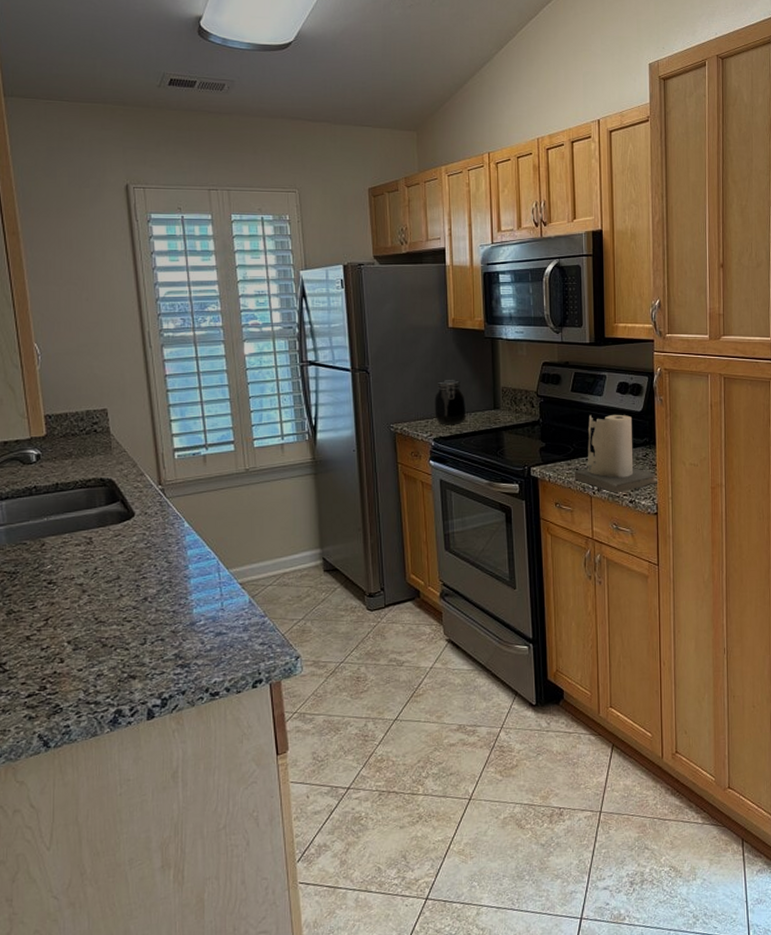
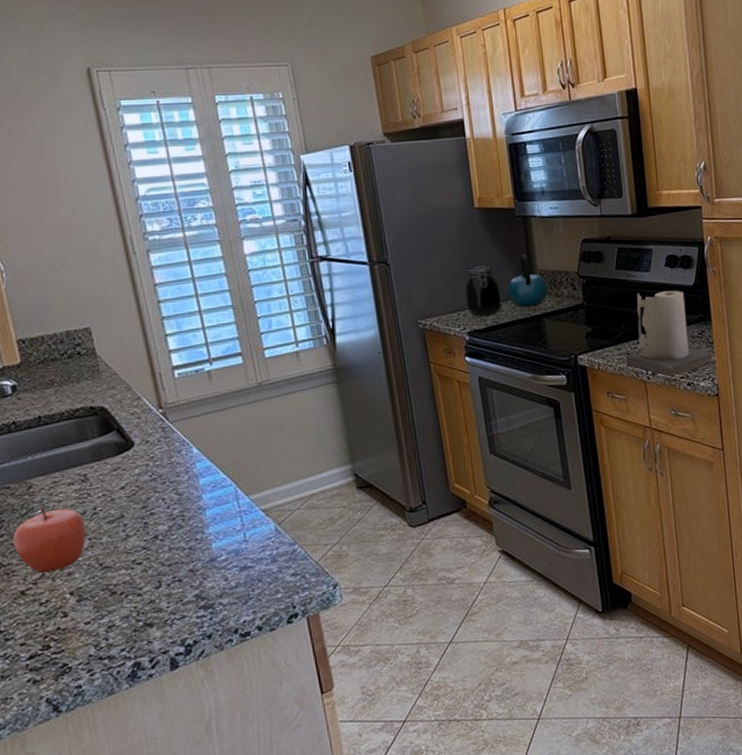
fruit: none [24,562,87,622] -> present [13,506,87,573]
kettle: none [473,371,508,419] -> present [508,253,548,307]

